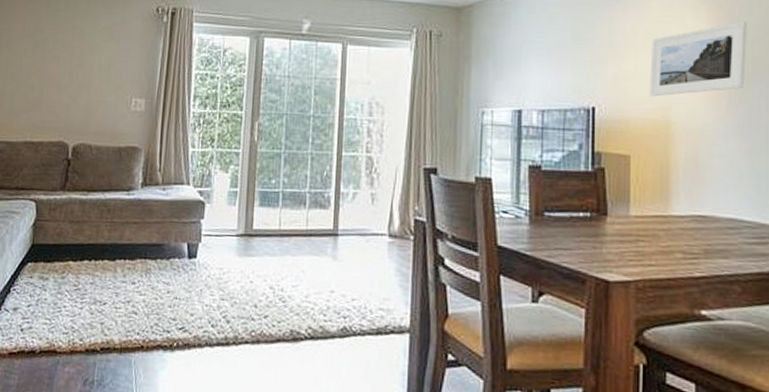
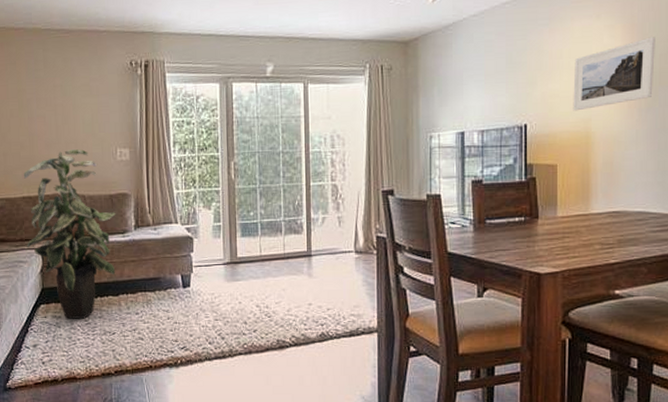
indoor plant: none [21,95,124,283] -> present [24,149,117,319]

